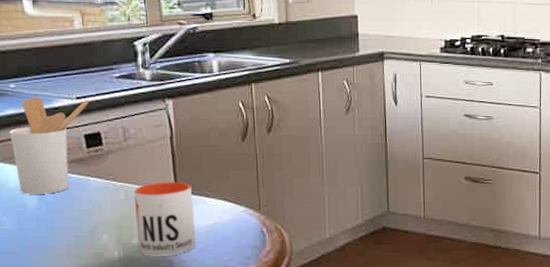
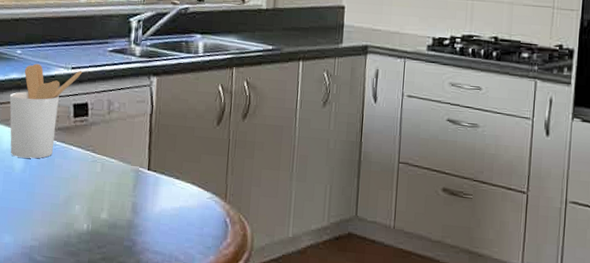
mug: present [133,182,196,256] -> none [106,158,164,235]

